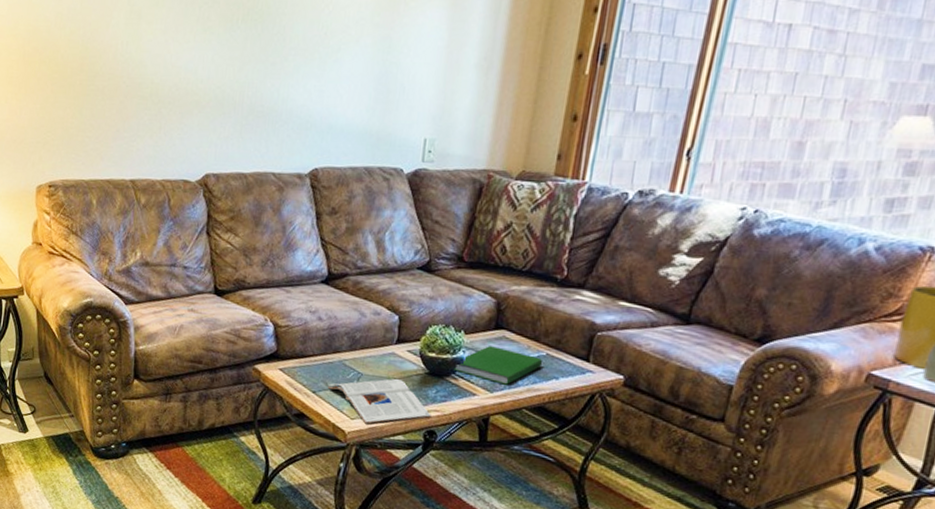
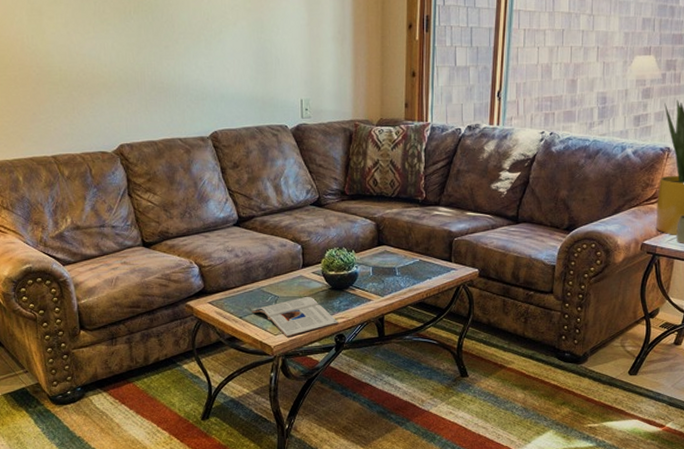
hardcover book: present [453,346,543,385] -> none [351,260,418,289]

